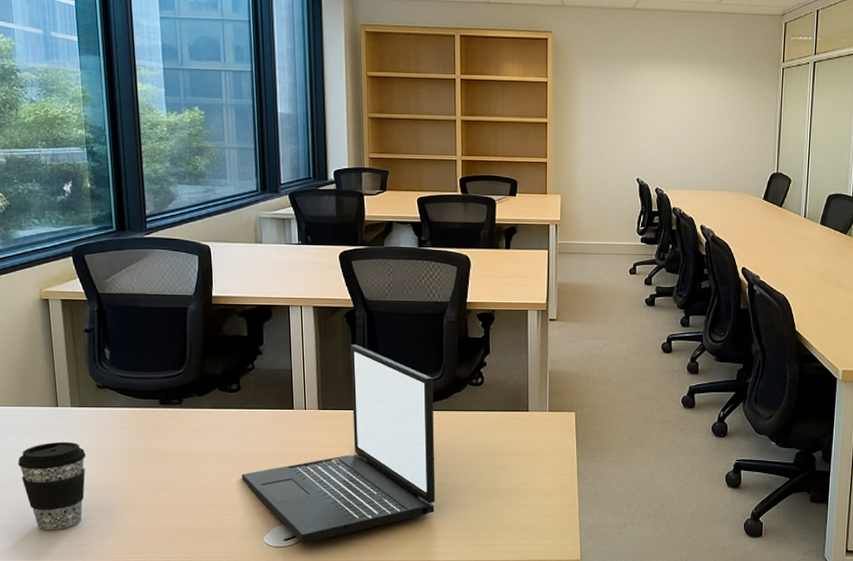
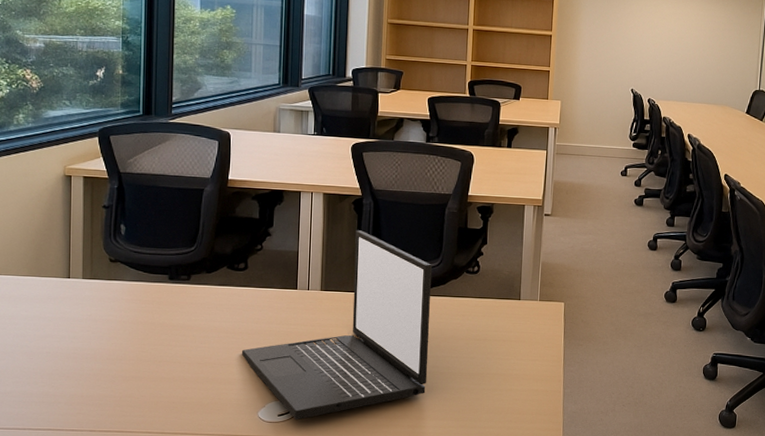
coffee cup: present [18,441,86,531] -> none [25,311,93,398]

